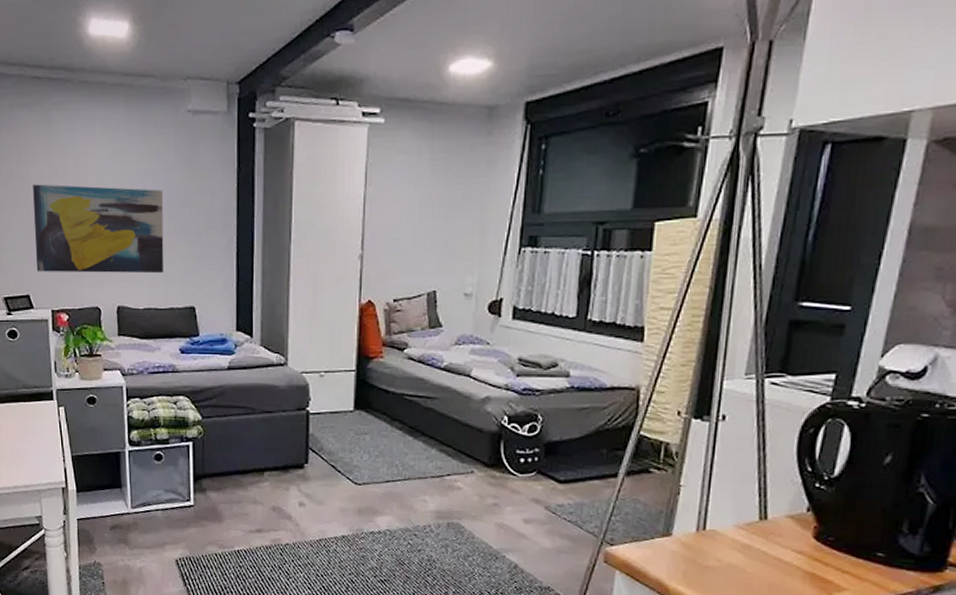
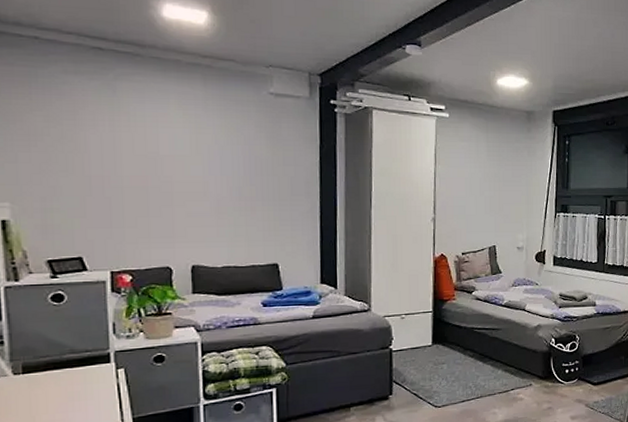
wall art: present [33,184,164,274] -> none [90,148,245,235]

